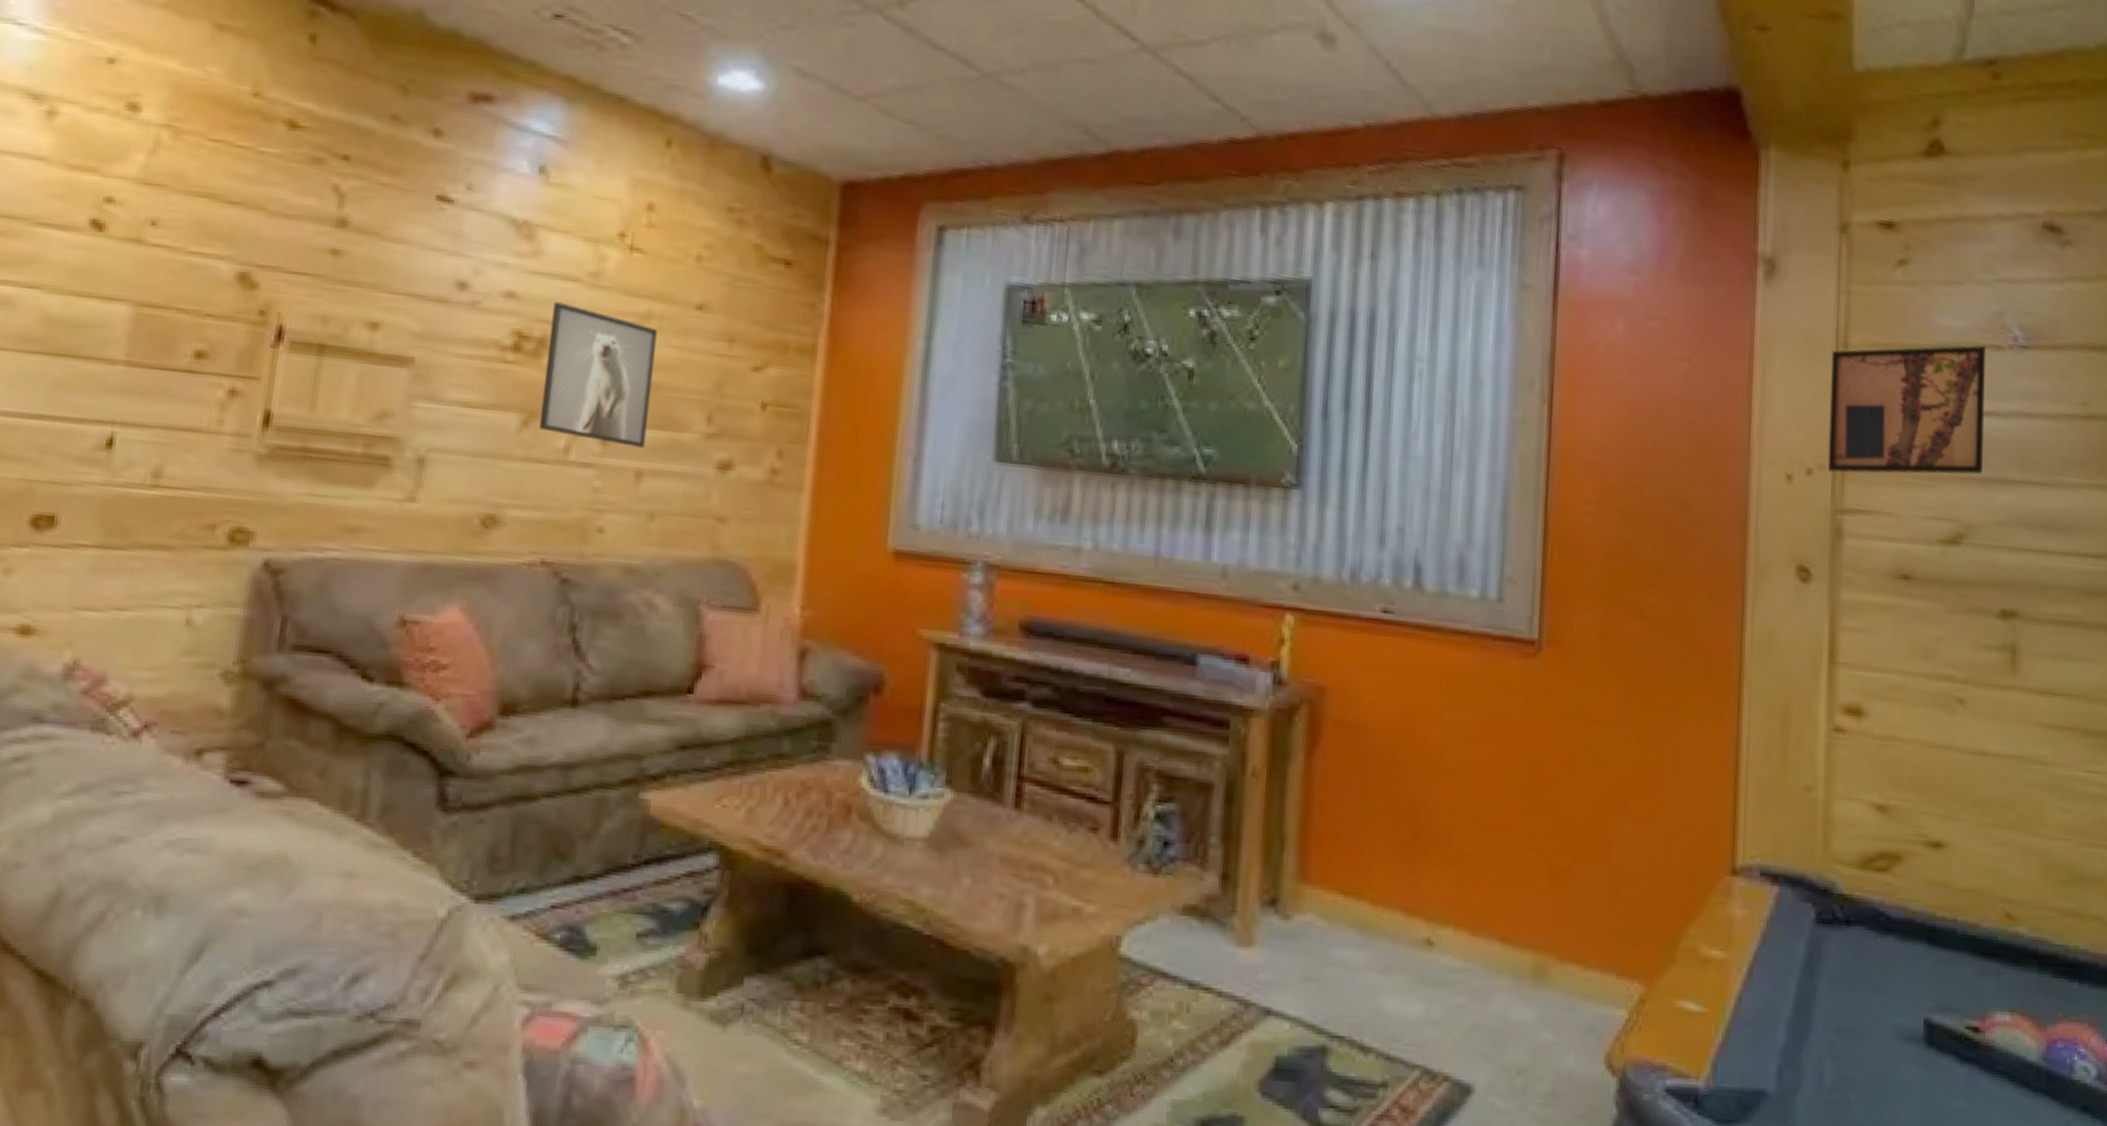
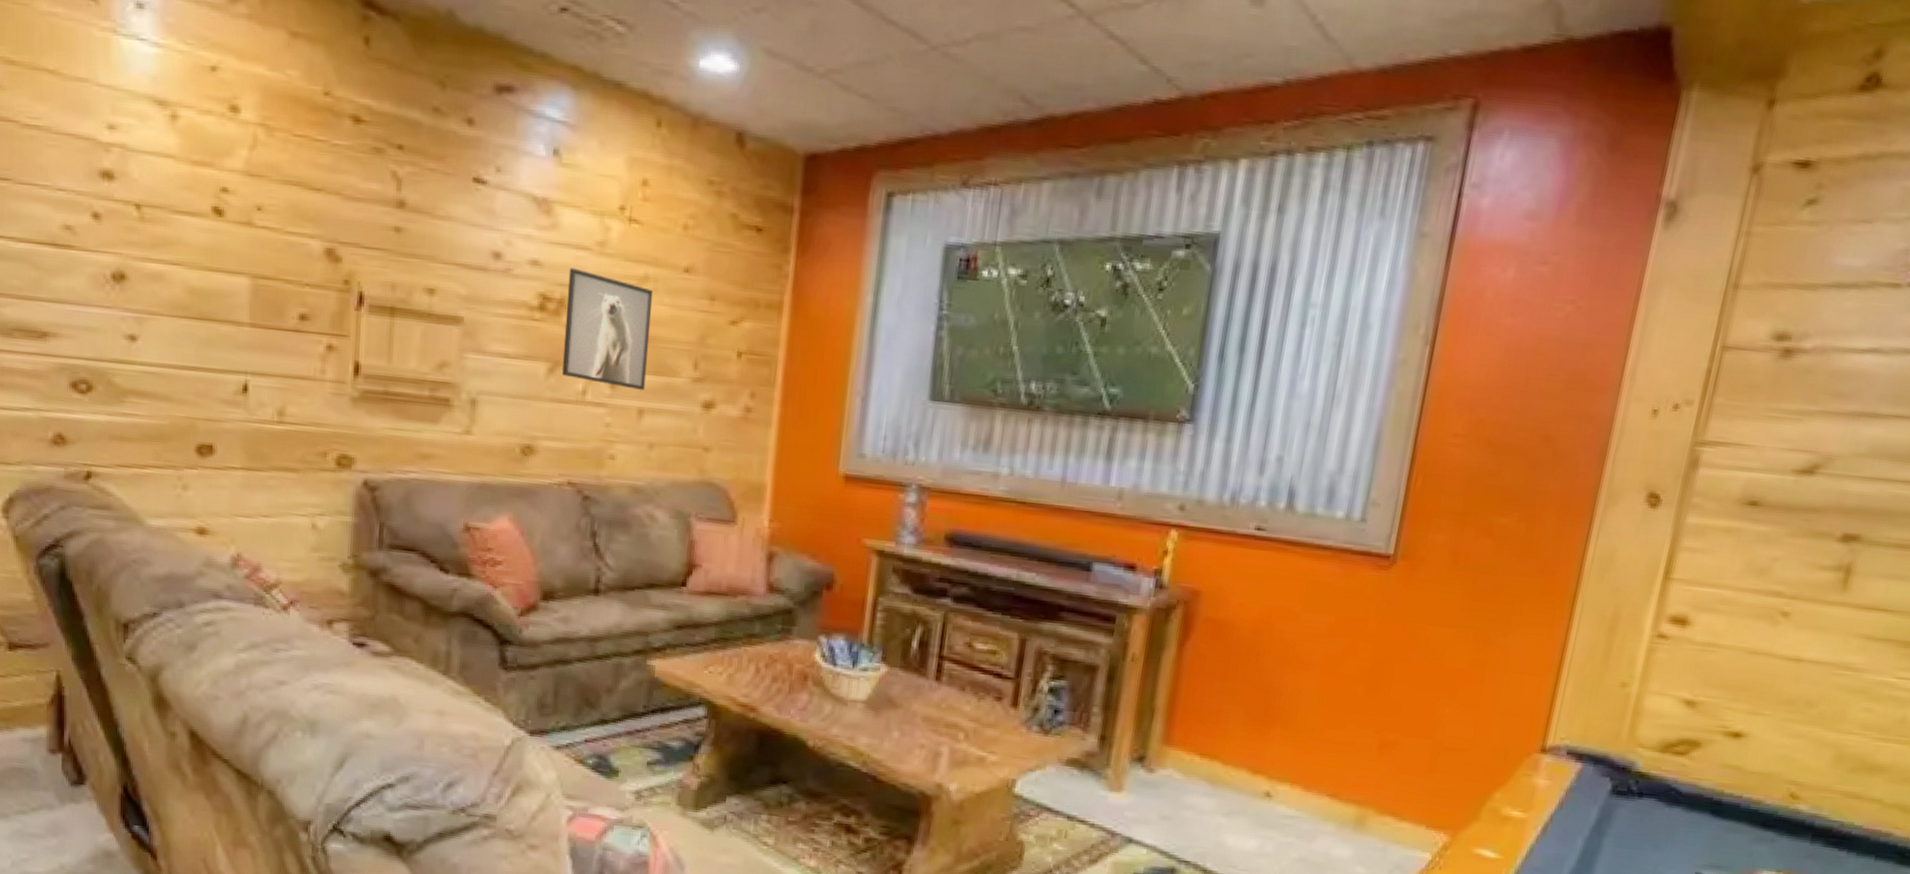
wall art: present [1827,345,1985,475] -> none [1694,283,1883,410]

